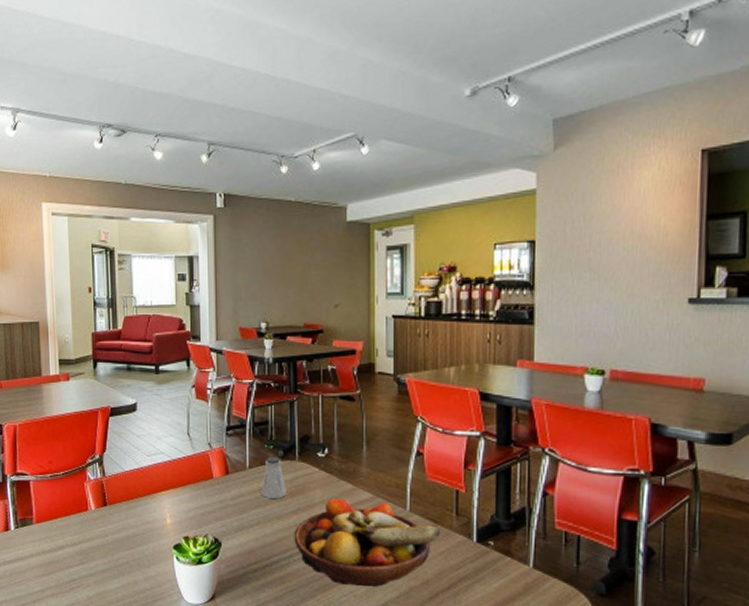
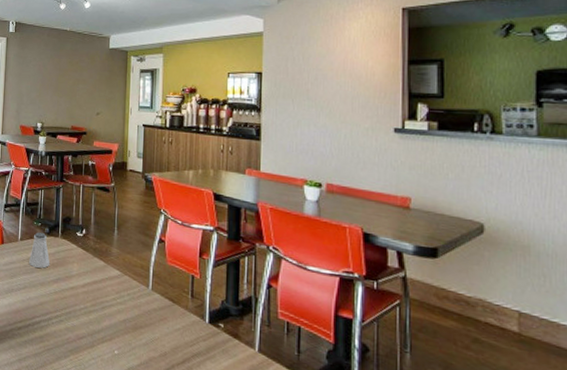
fruit bowl: present [294,497,441,587] -> none [53,272,178,354]

